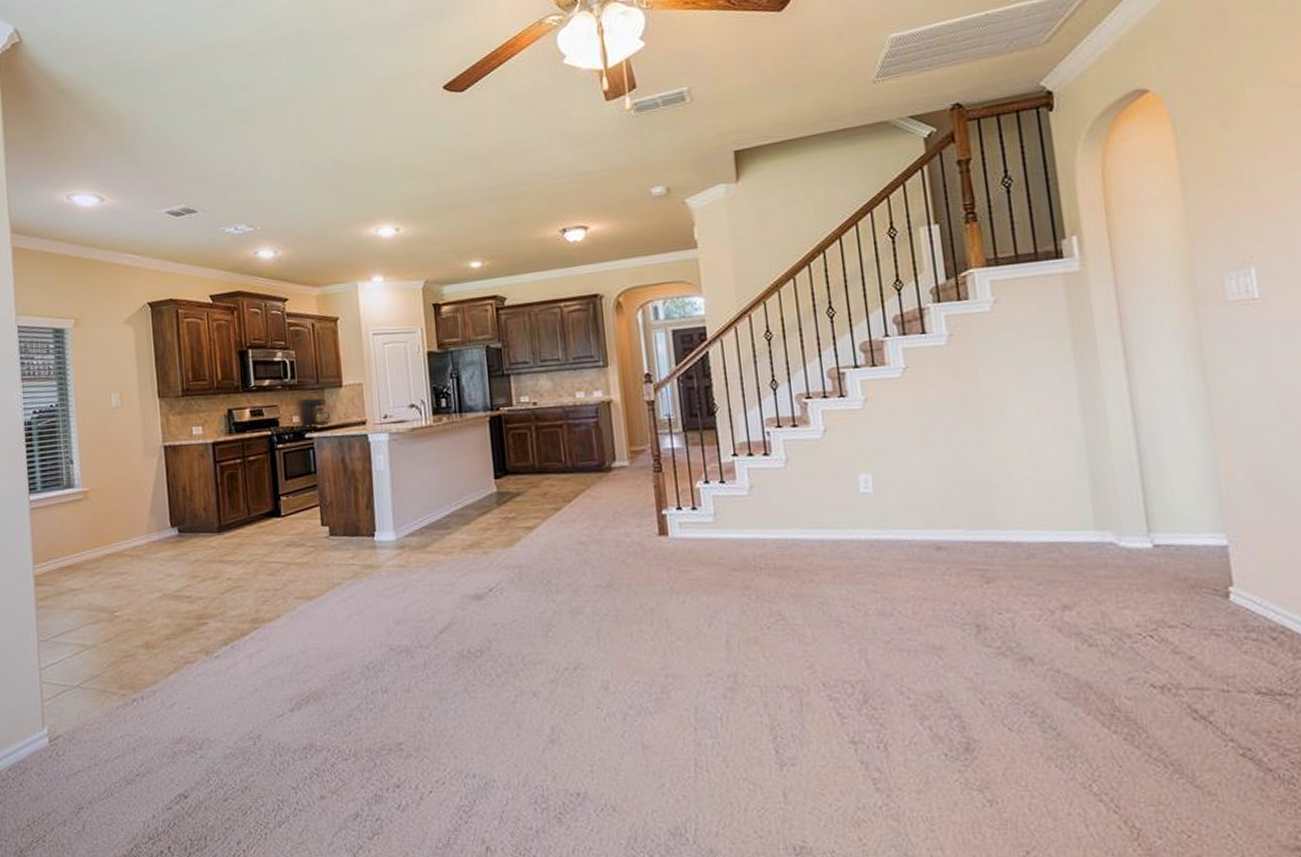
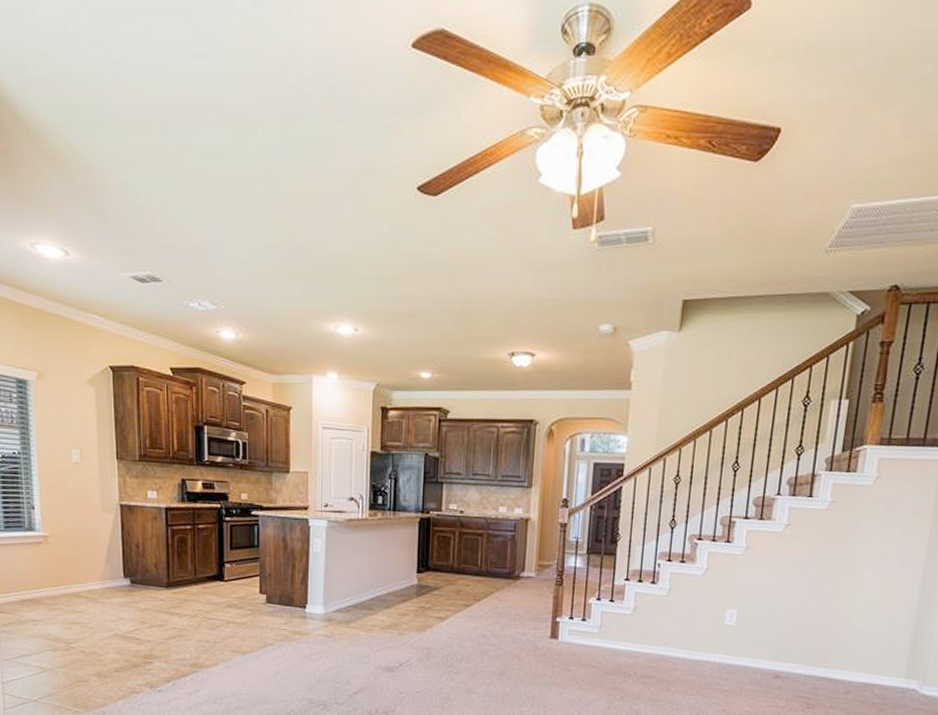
coffee maker: present [302,398,331,427] -> none [249,480,276,507]

